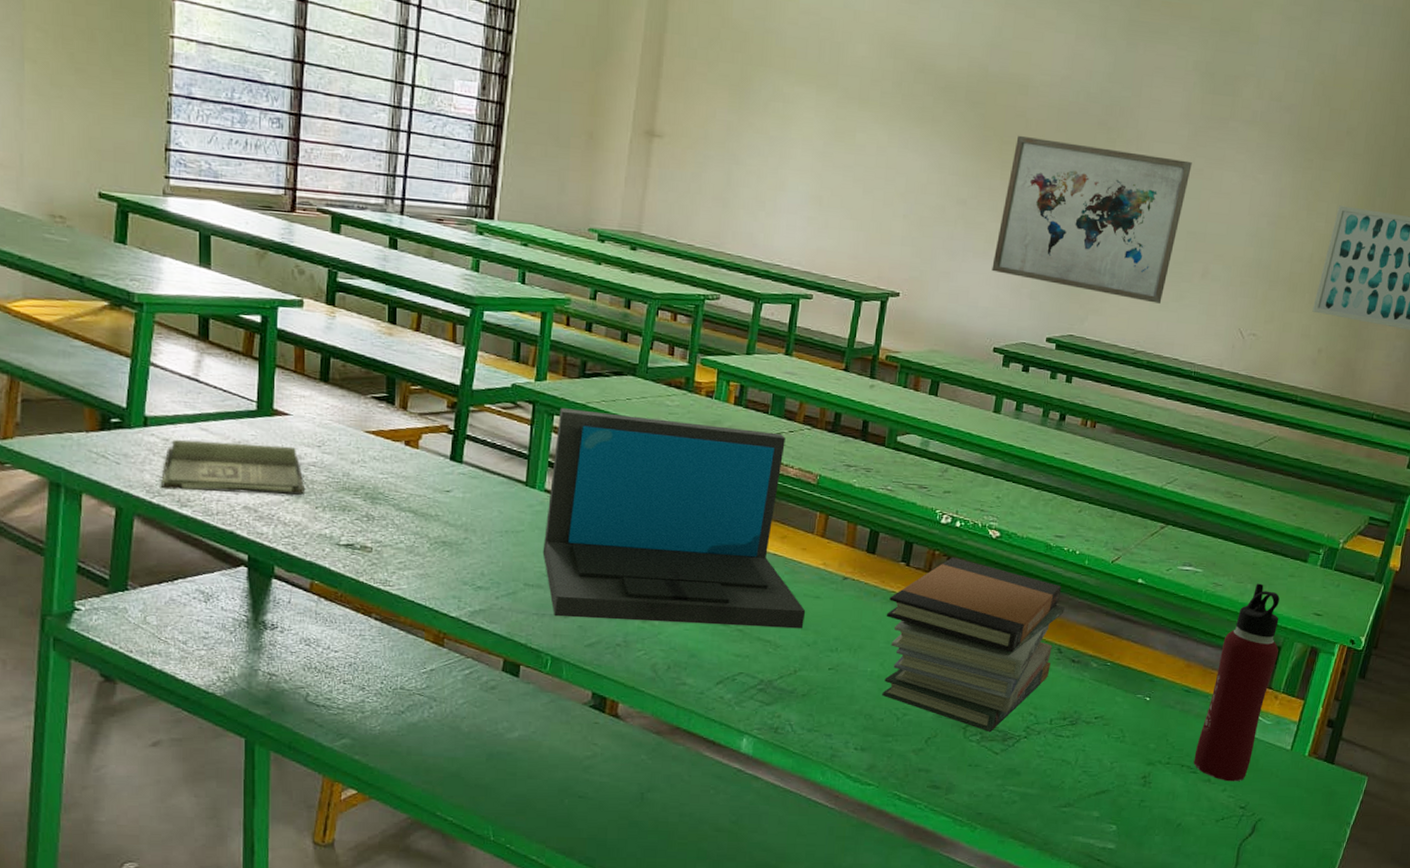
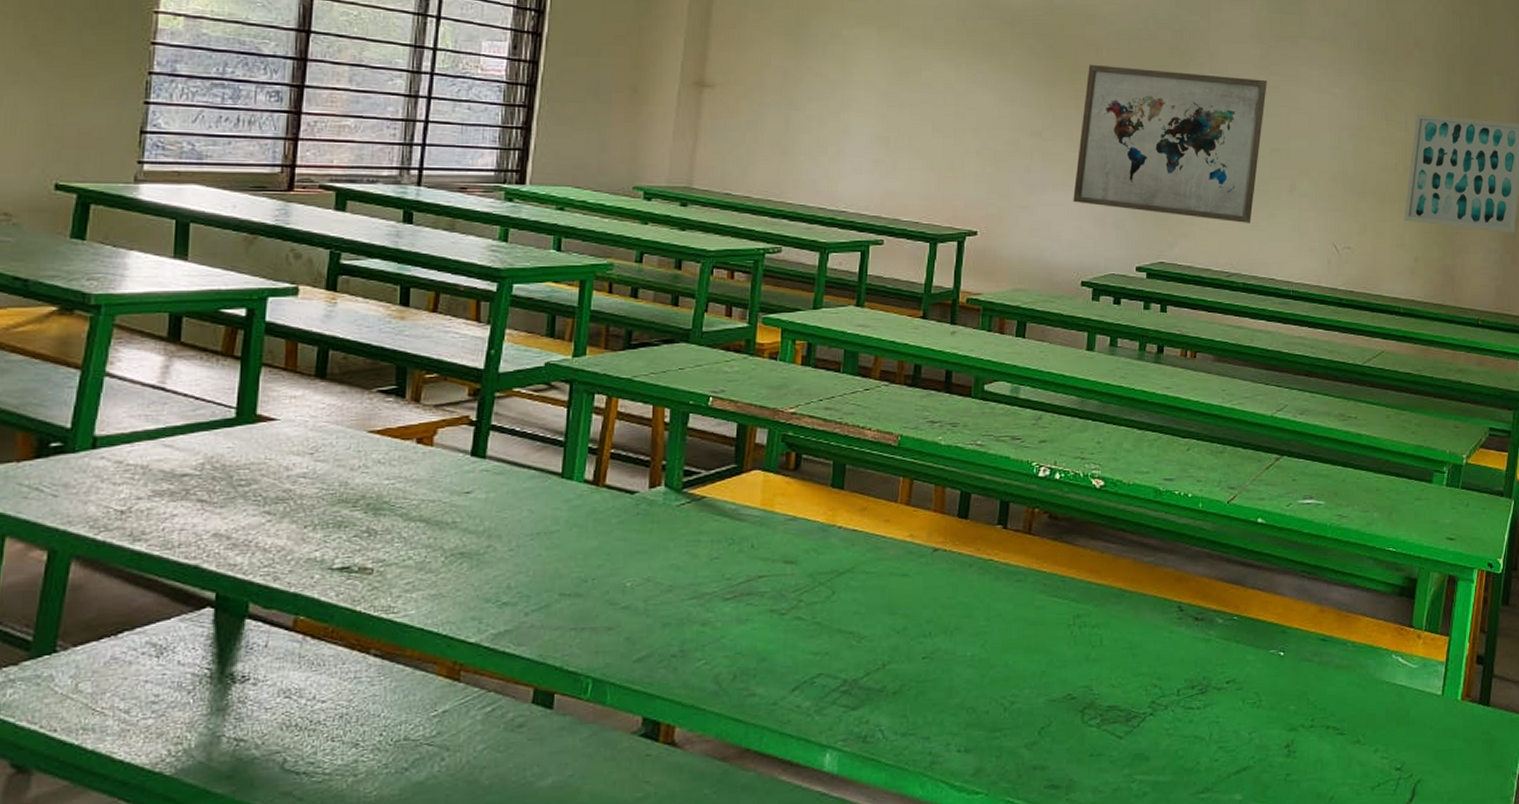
hardback book: present [161,439,306,495] -> none [109,457,293,522]
laptop: present [542,408,806,629] -> none [581,385,893,630]
book stack: present [882,557,1065,733] -> none [984,513,1181,713]
water bottle: present [1193,583,1280,782] -> none [1339,510,1415,740]

